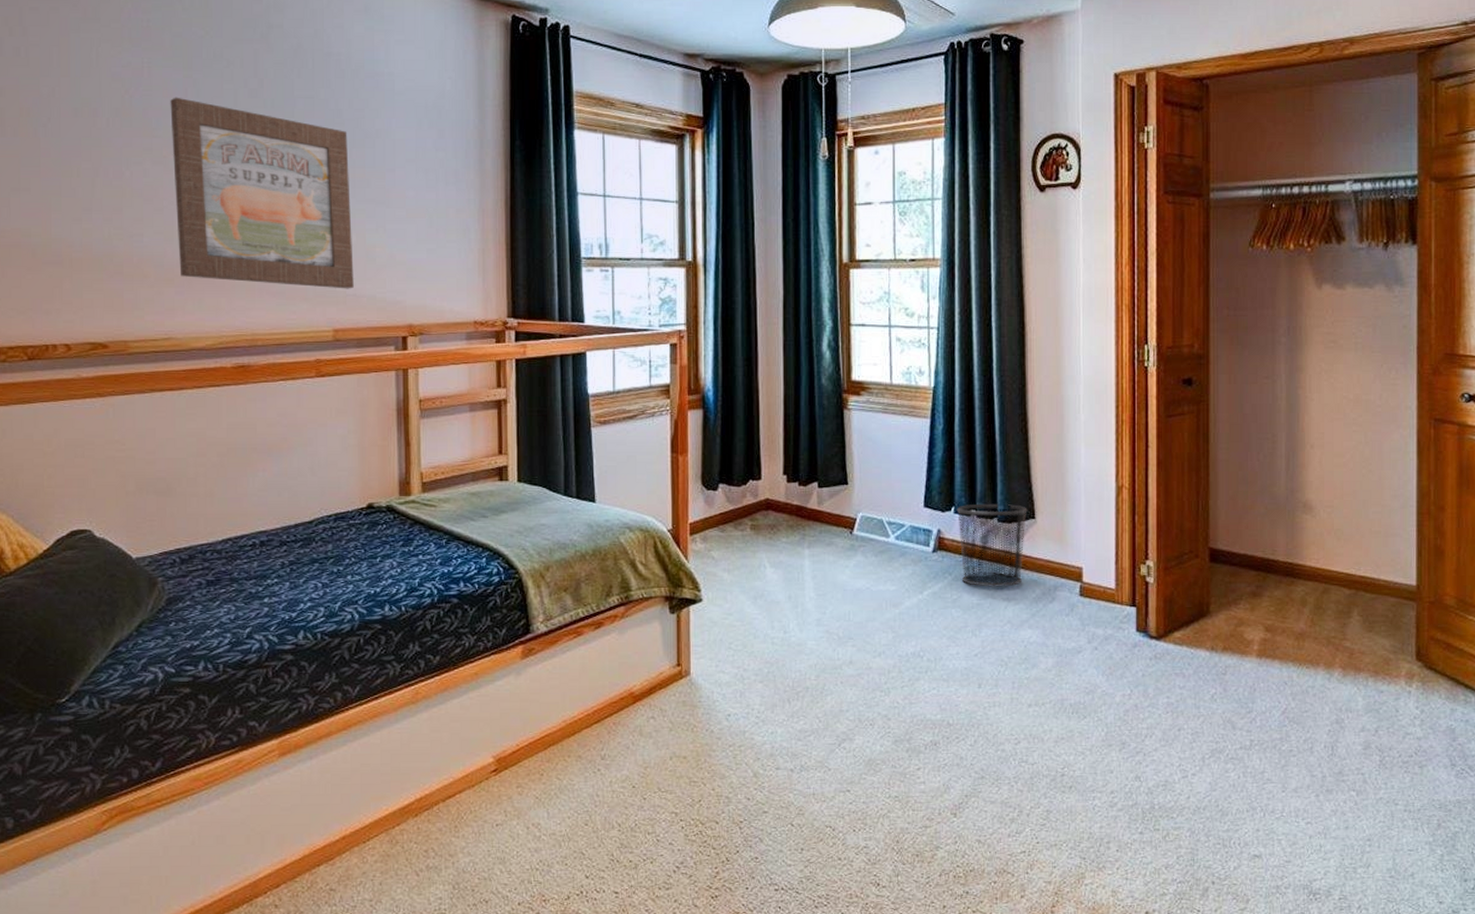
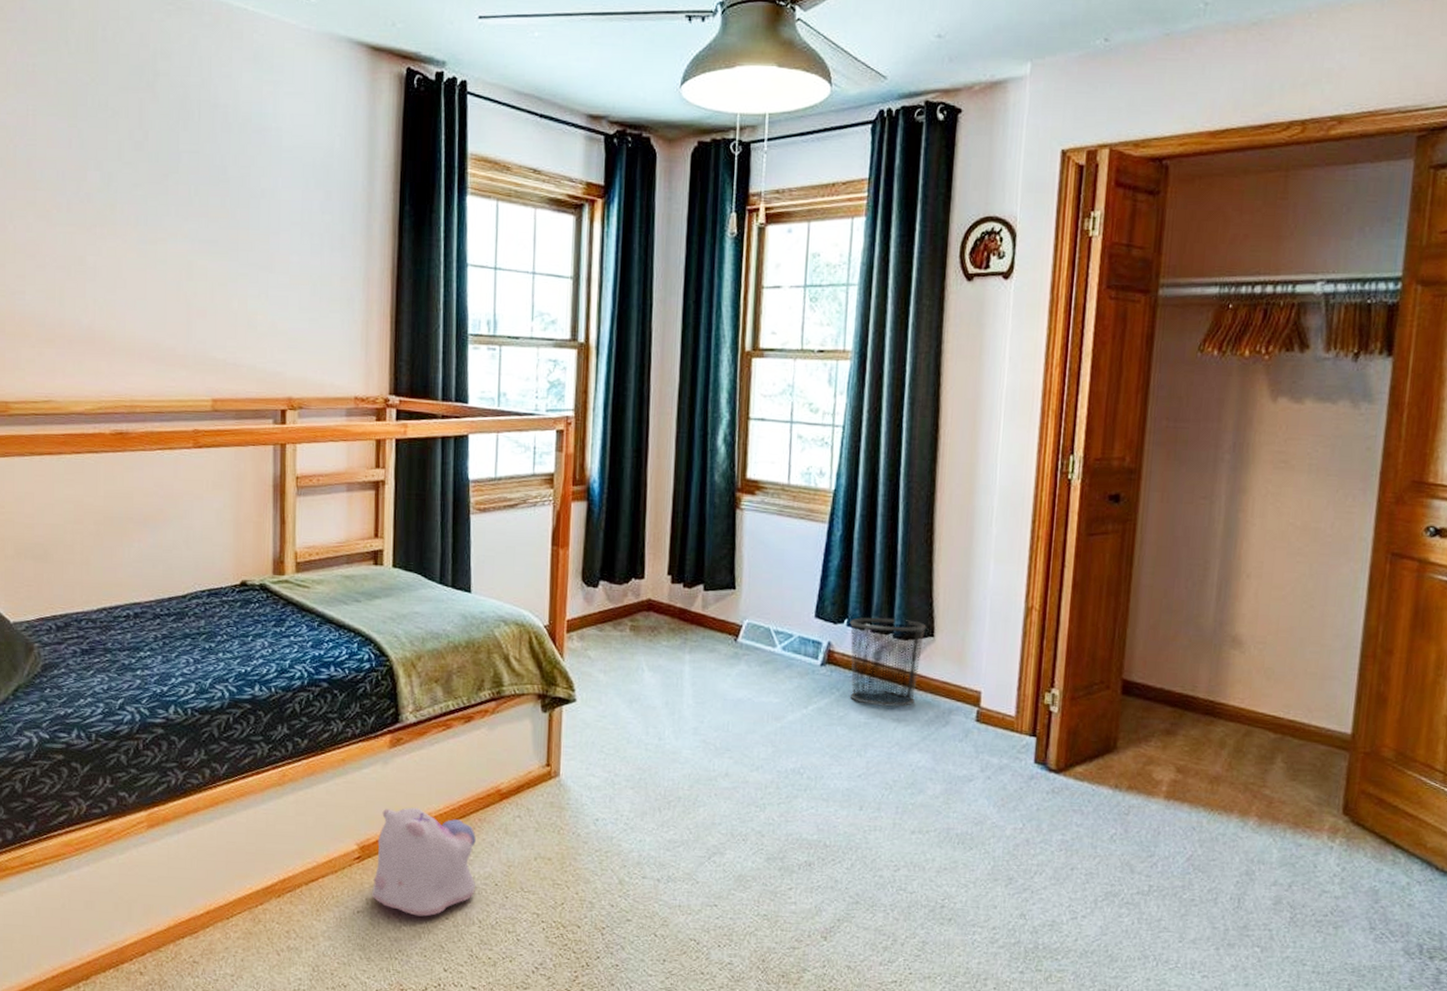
wall art: present [170,97,354,289] -> none [54,147,234,358]
plush toy: none [510,715,613,825] -> present [372,807,476,917]

